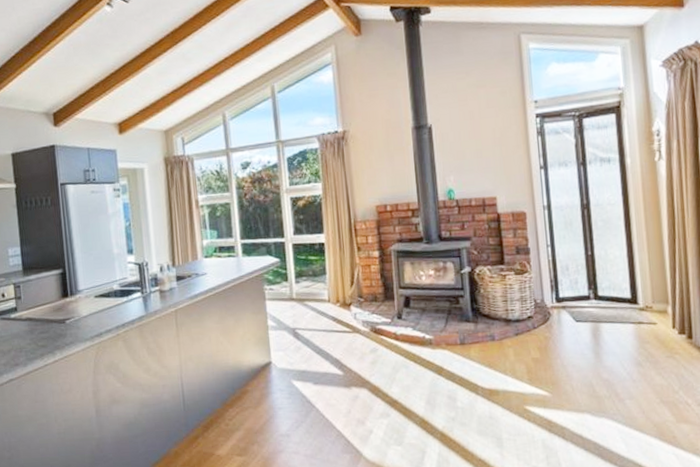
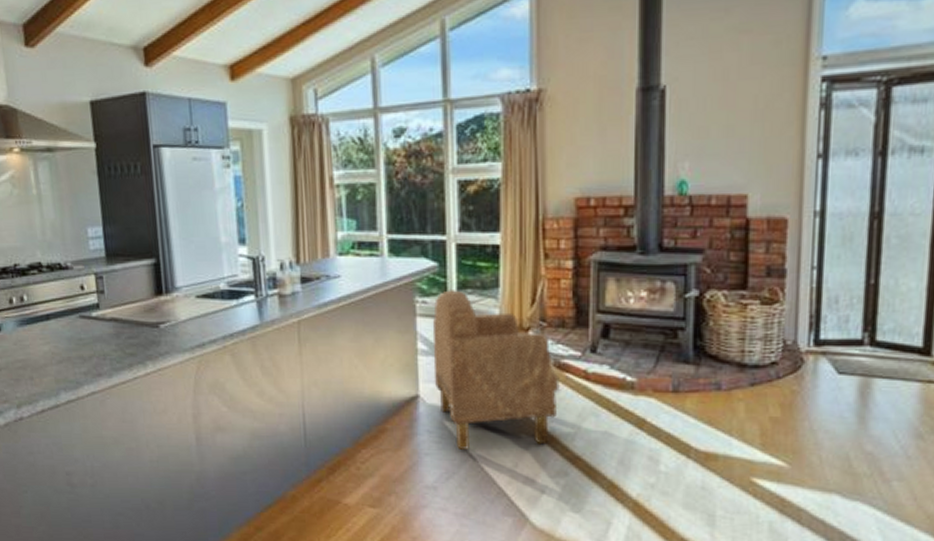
armchair: none [278,278,377,402] -> present [432,290,560,450]

